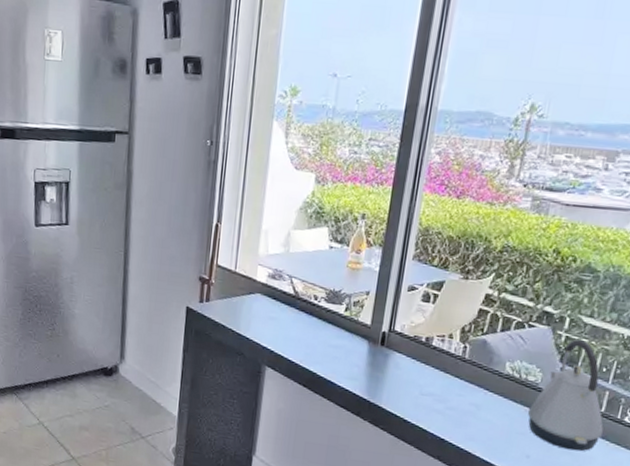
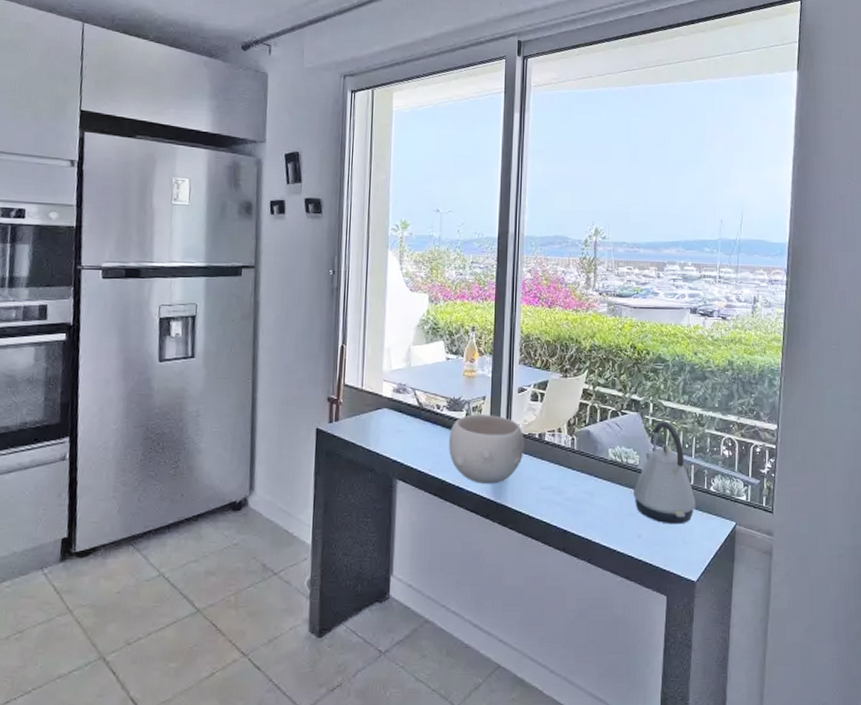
bowl: none [323,309,409,383] -> present [449,414,525,484]

